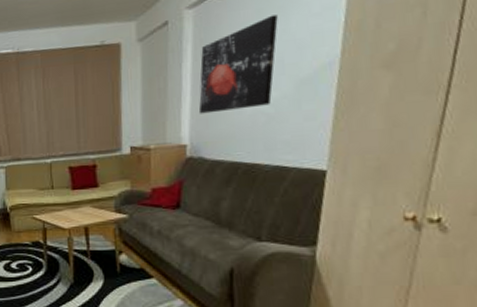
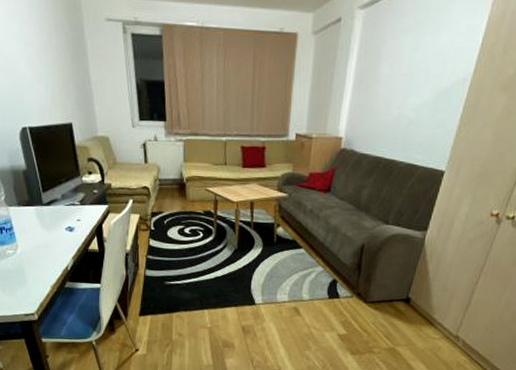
wall art: present [198,14,278,114] -> none [355,27,432,112]

